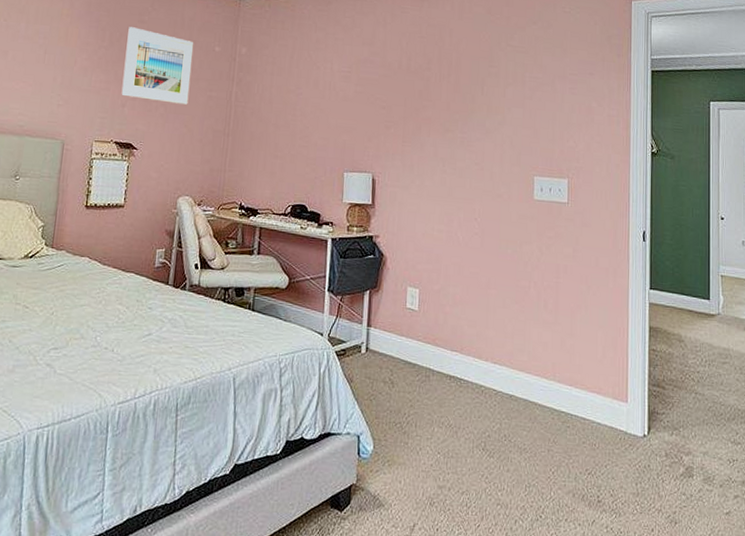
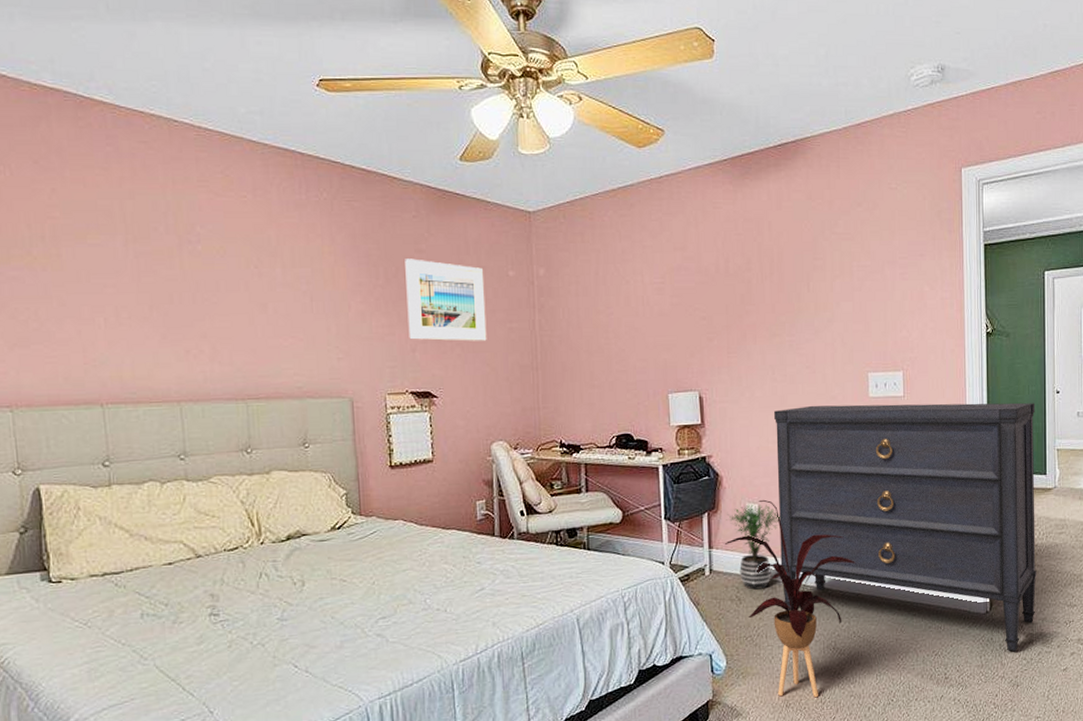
house plant: none [382,285,512,499] -> present [724,499,856,697]
potted plant: none [386,288,440,376] -> present [726,504,781,590]
dresser: none [436,200,699,484] -> present [774,402,1037,652]

